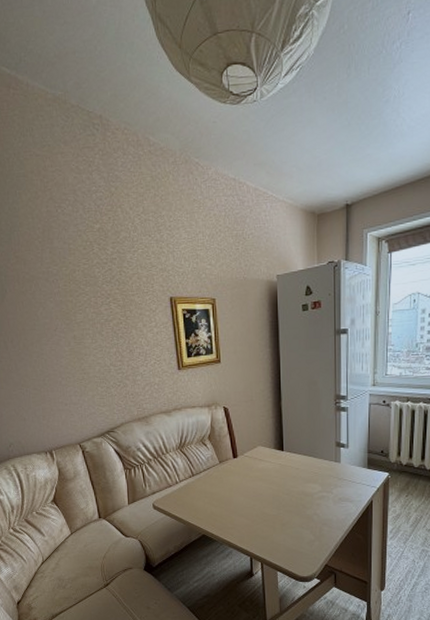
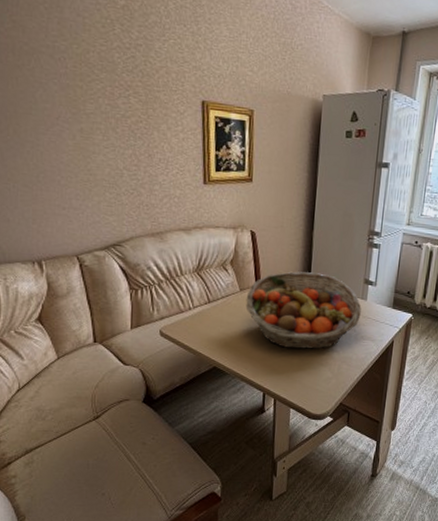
fruit basket: none [225,440,336,515] -> present [245,271,361,350]

